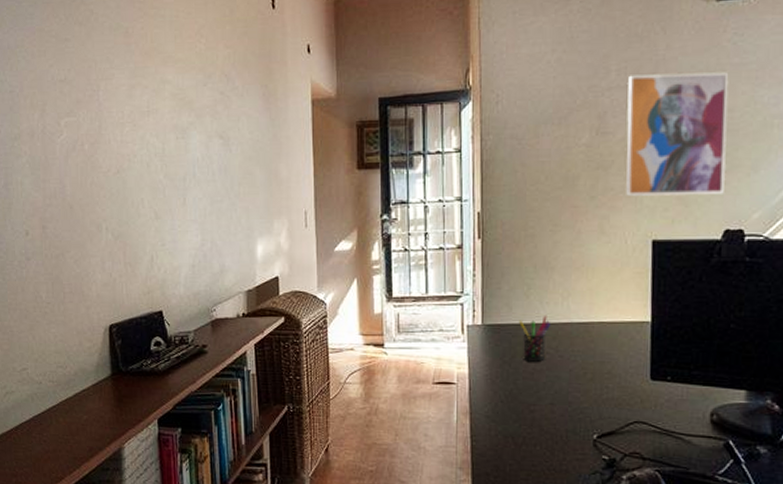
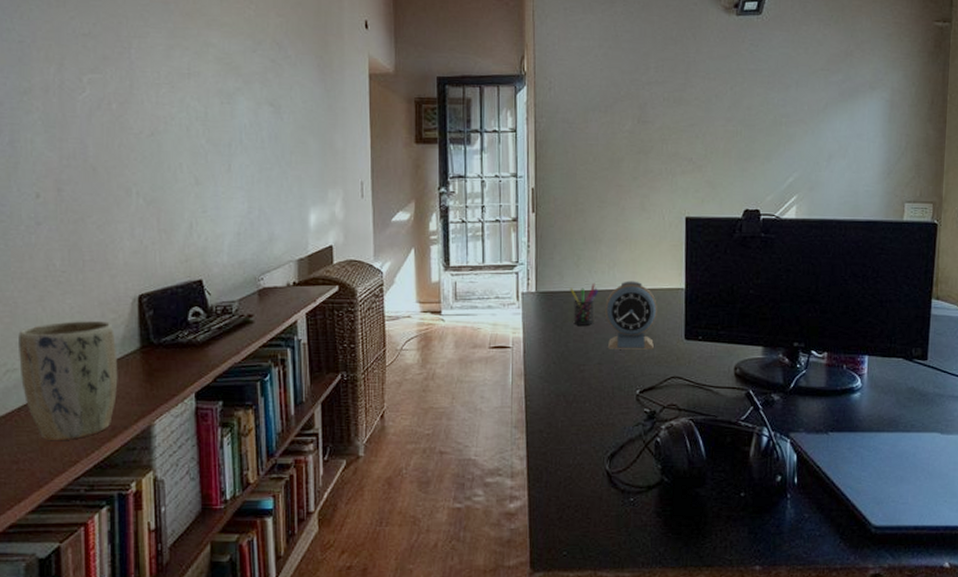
plant pot: none [15,349,94,458] -> present [18,321,118,440]
alarm clock: none [558,313,618,390] -> present [605,281,657,350]
wall art: present [626,72,729,196] -> none [663,73,747,179]

